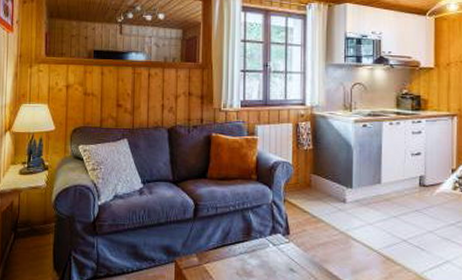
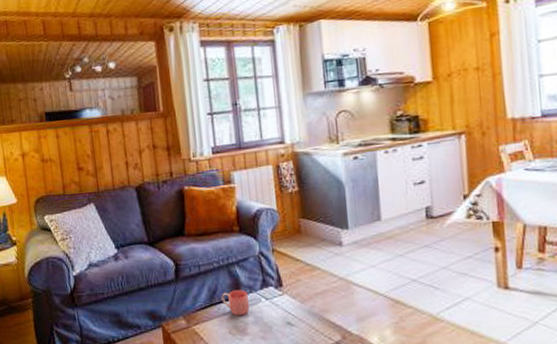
mug: none [233,234,258,259] -> present [221,290,249,316]

